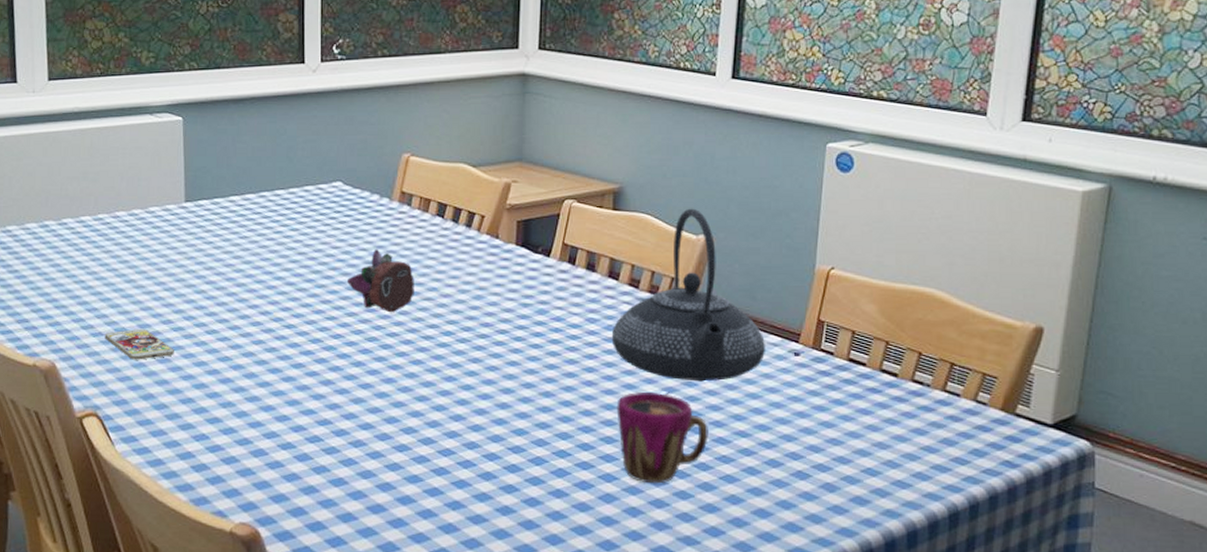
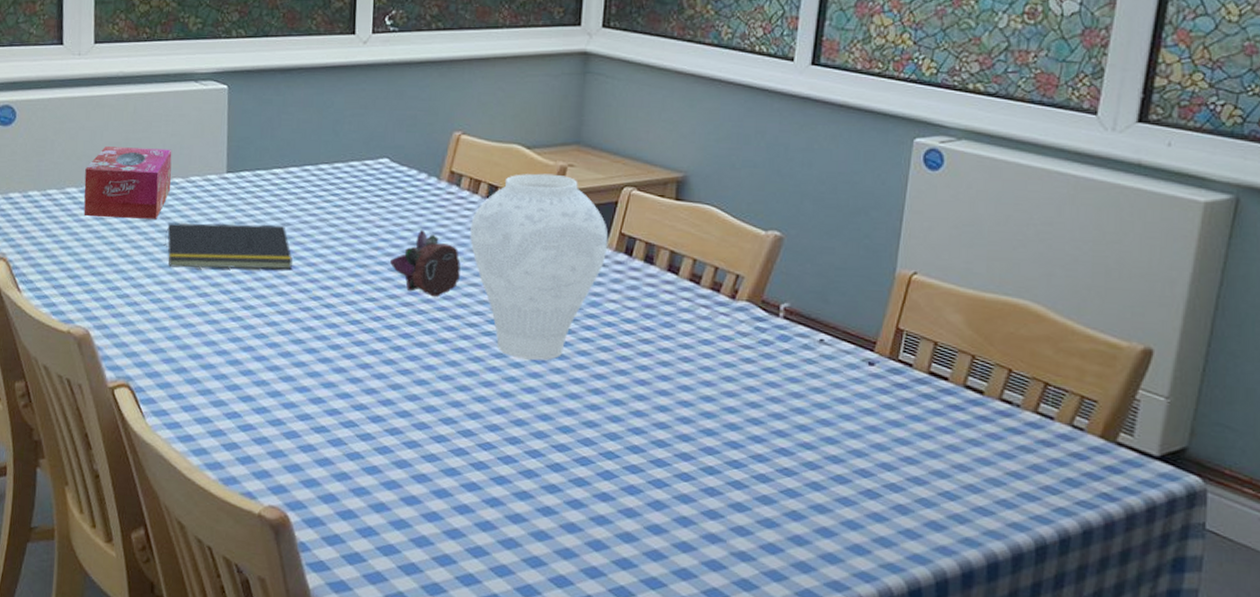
tissue box: none [44,181,131,251] -> present [83,146,172,219]
smartphone: present [105,328,174,360] -> none [140,300,210,333]
notepad: none [126,250,253,297] -> present [164,223,292,270]
vase: none [422,190,552,368] -> present [470,173,609,361]
teapot: present [611,208,765,382] -> none [668,201,836,388]
cup: present [616,392,708,484] -> none [670,395,770,494]

